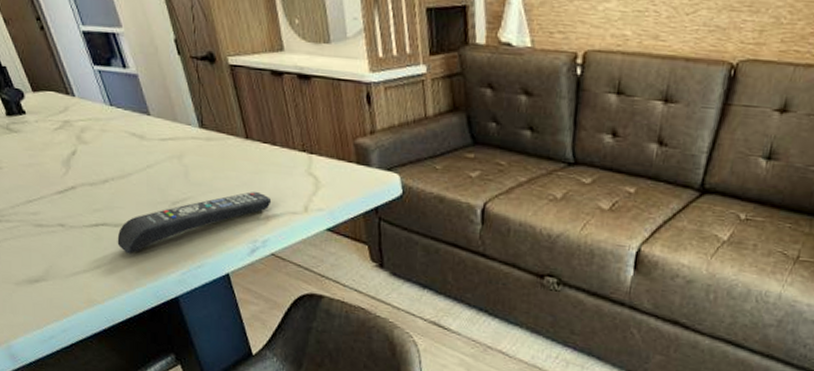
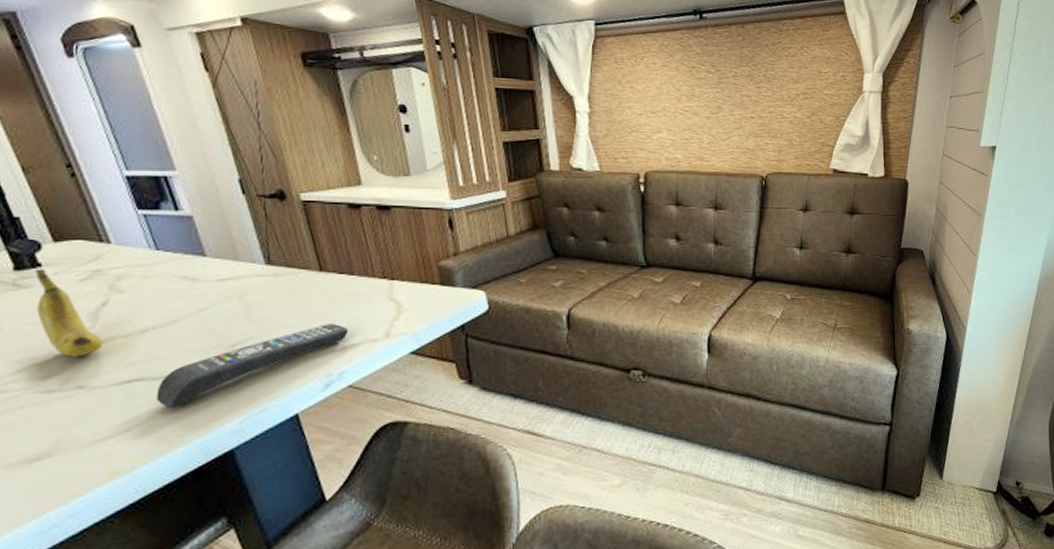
fruit: none [22,115,75,199] -> present [35,269,103,357]

